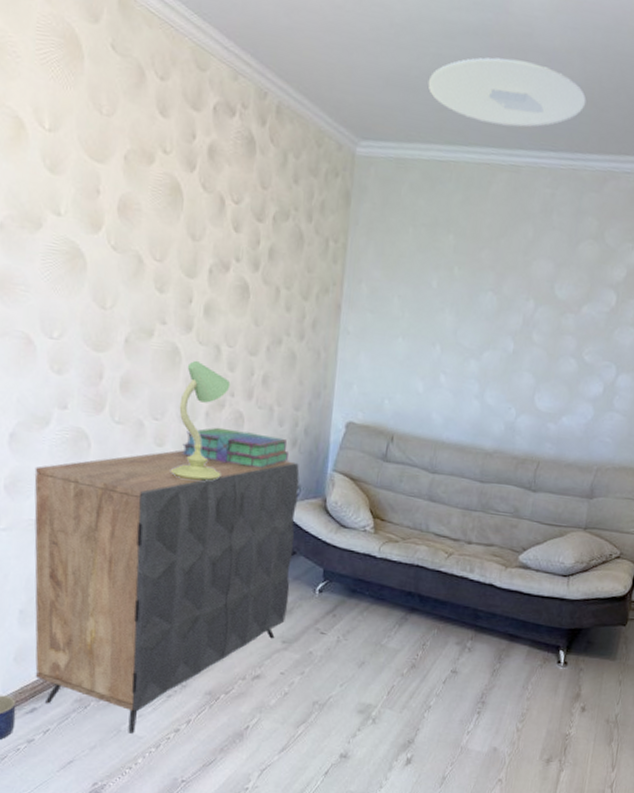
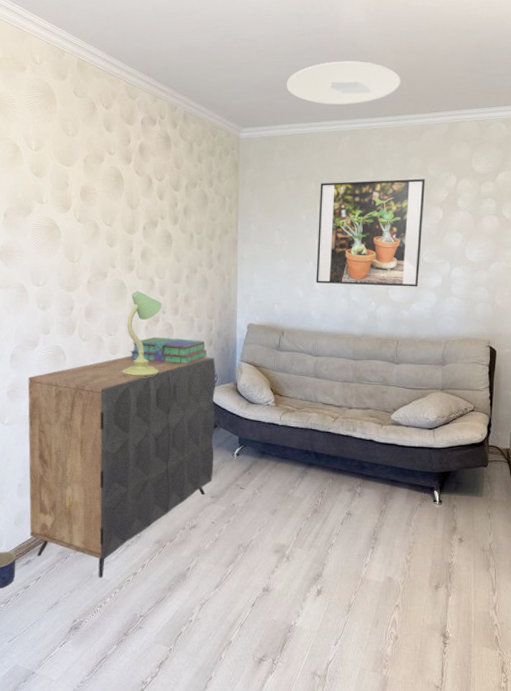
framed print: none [442,236,600,395] -> present [316,178,425,287]

